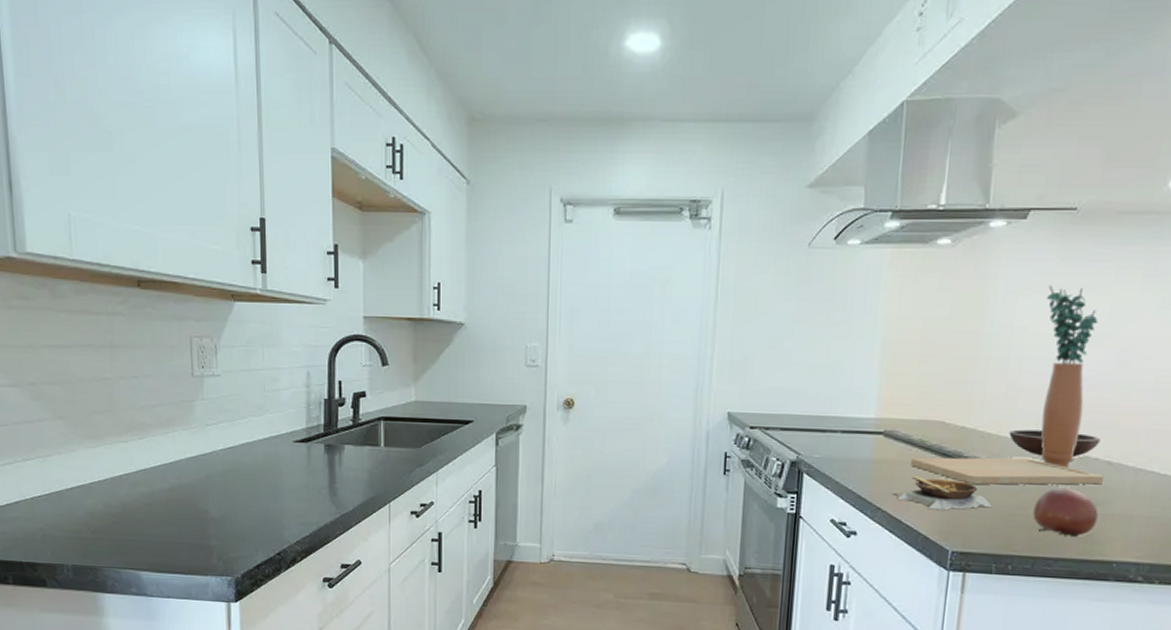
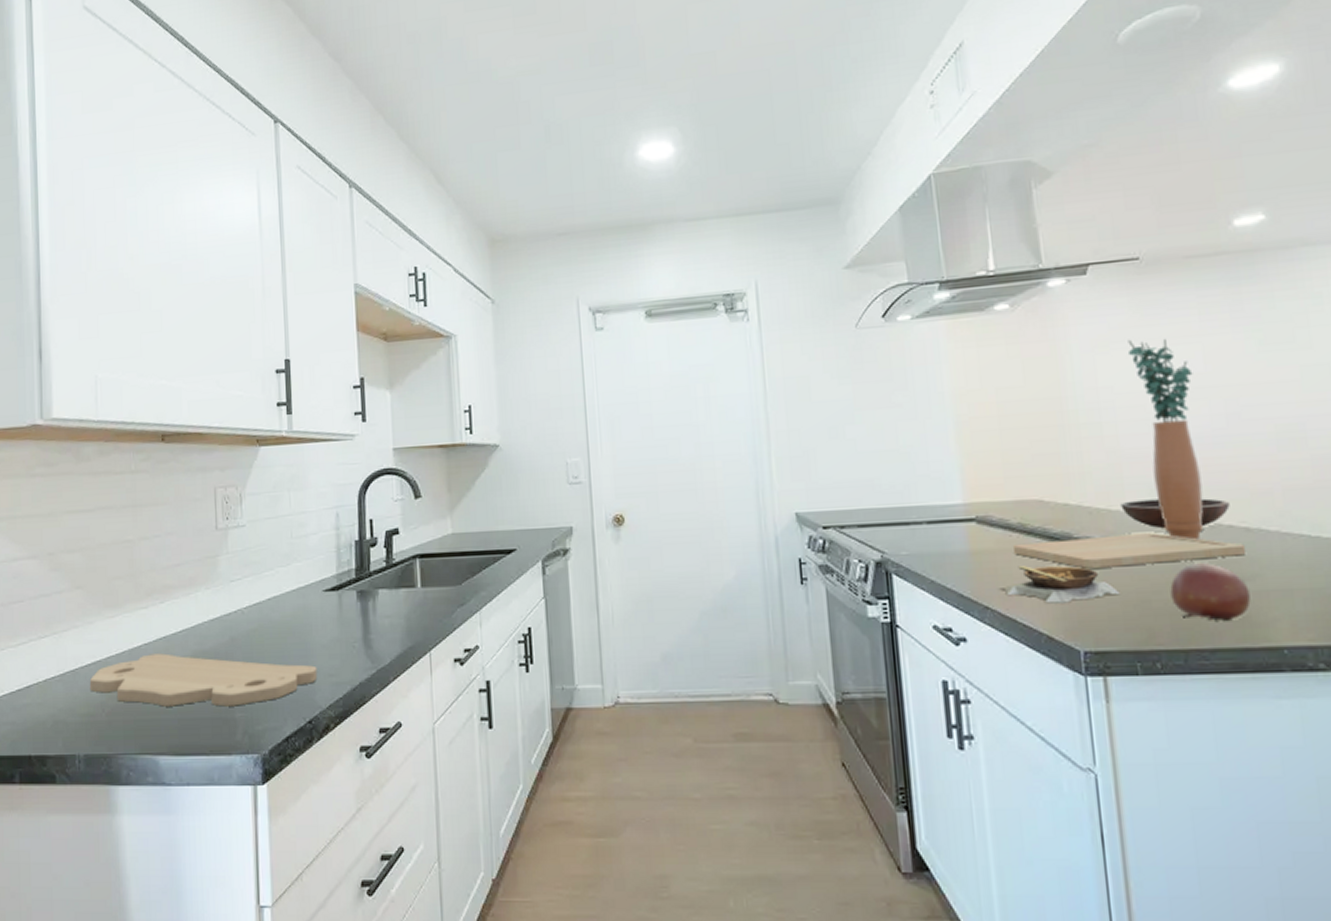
cutting board: none [74,483,287,535] -> present [89,653,318,707]

